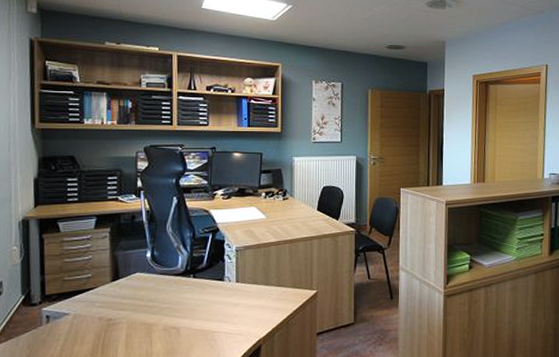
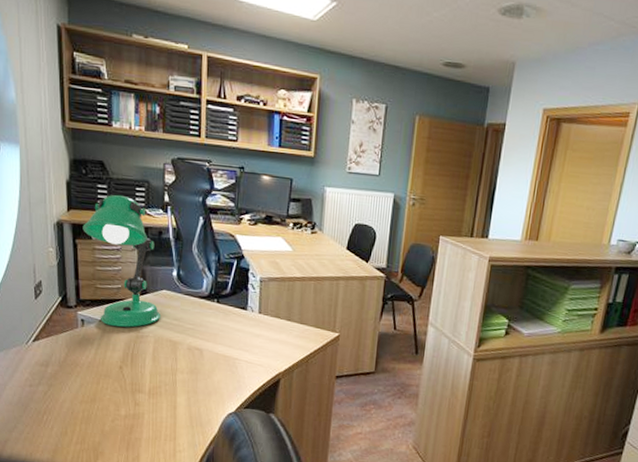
desk lamp: none [50,185,135,318] -> present [83,194,162,328]

